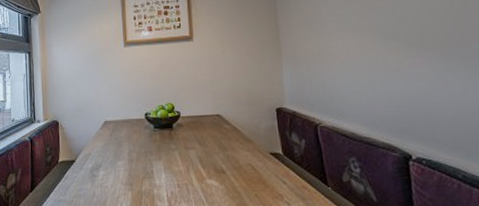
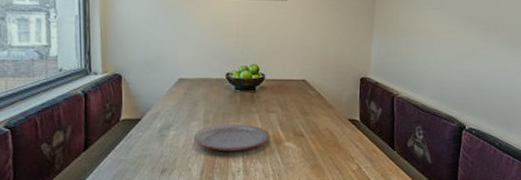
plate: none [120,162,192,191] -> present [193,124,270,152]

